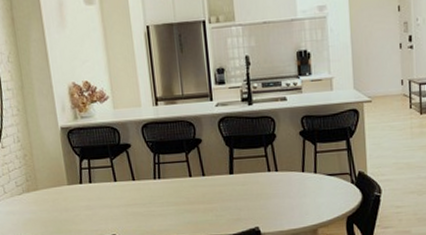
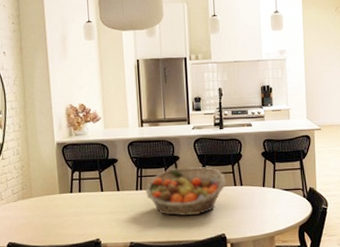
fruit basket: none [164,150,258,208] -> present [145,166,226,216]

